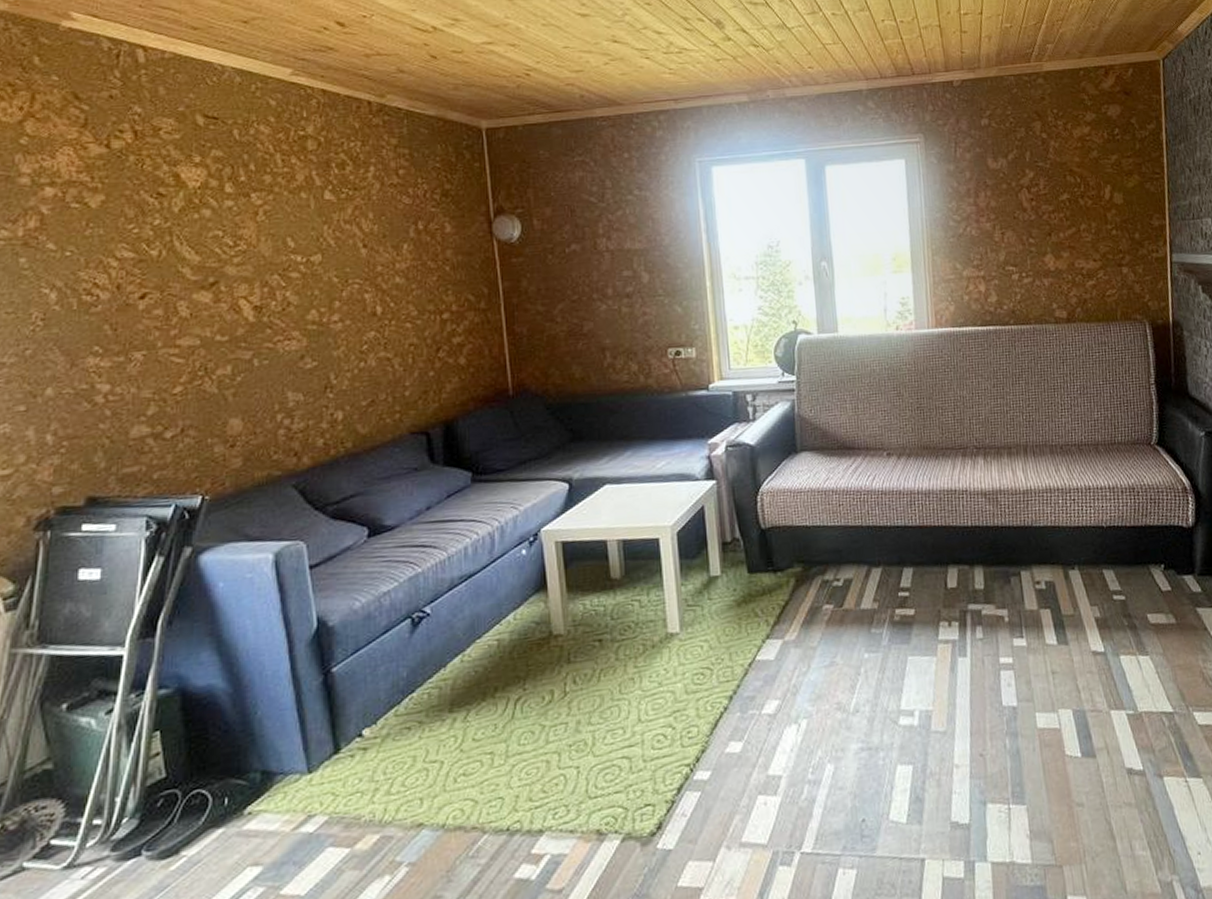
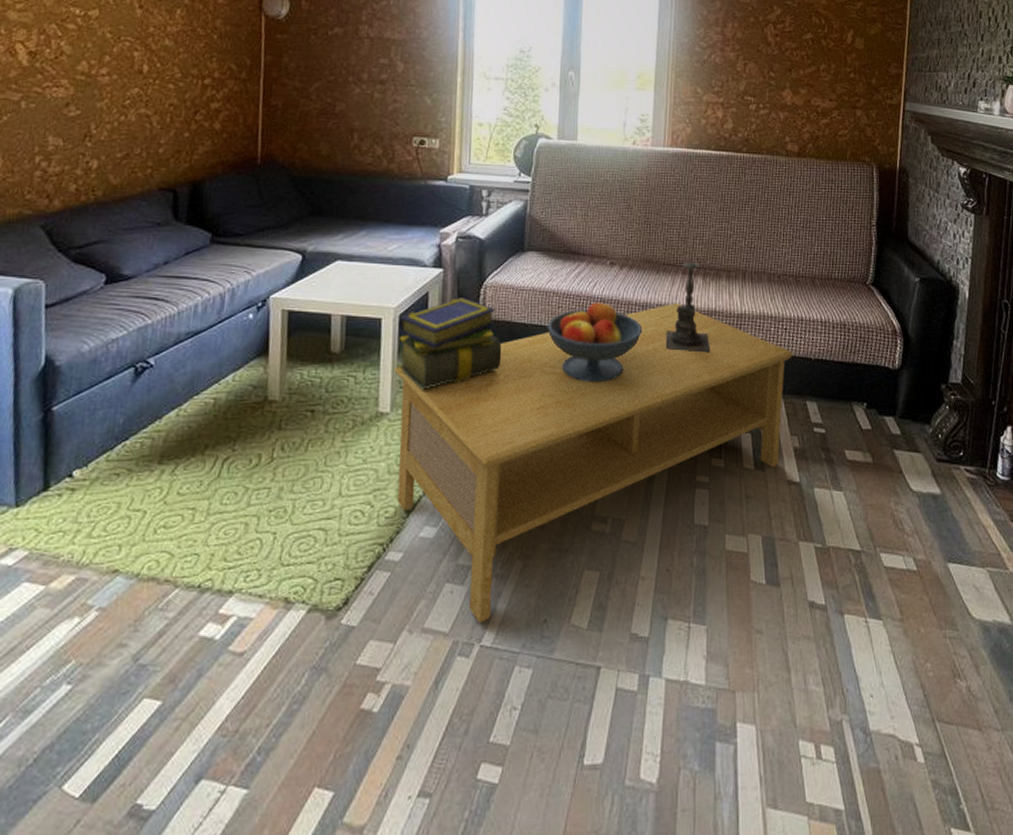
stack of books: none [677,507,788,605] -> present [398,298,502,389]
coffee table: none [678,486,1085,831] -> present [394,303,793,623]
fruit bowl: none [830,492,929,578] -> present [547,299,643,383]
candle holder: none [951,435,1001,535] -> present [665,254,711,353]

